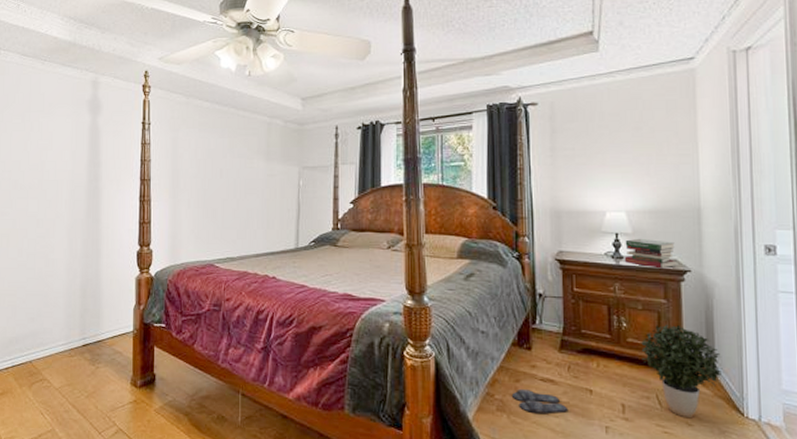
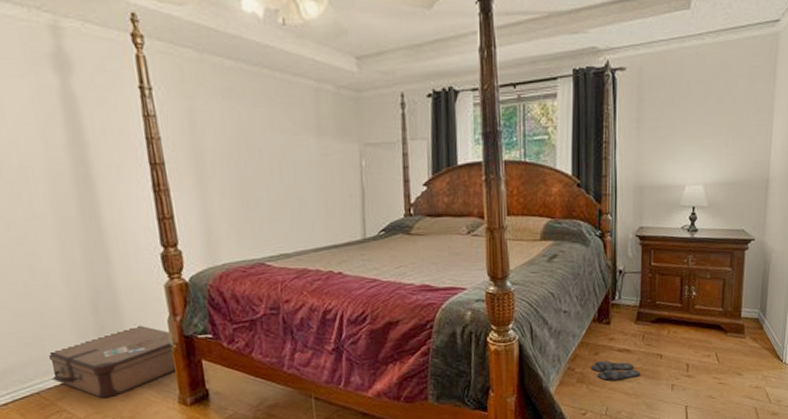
suitcase: none [42,309,135,373] -> present [49,324,178,399]
books: present [624,238,677,269] -> none [698,210,744,239]
potted plant: present [641,325,723,419] -> none [706,290,772,370]

